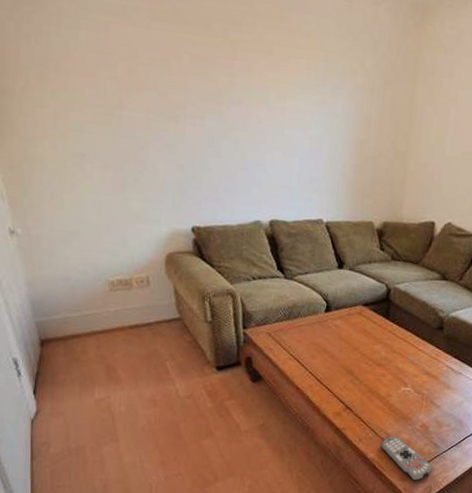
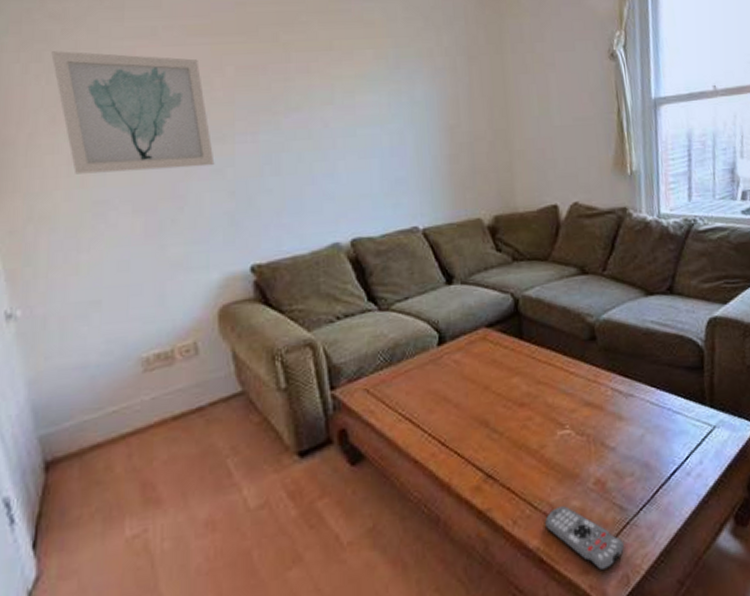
wall art: none [39,14,169,140] -> present [51,51,215,174]

